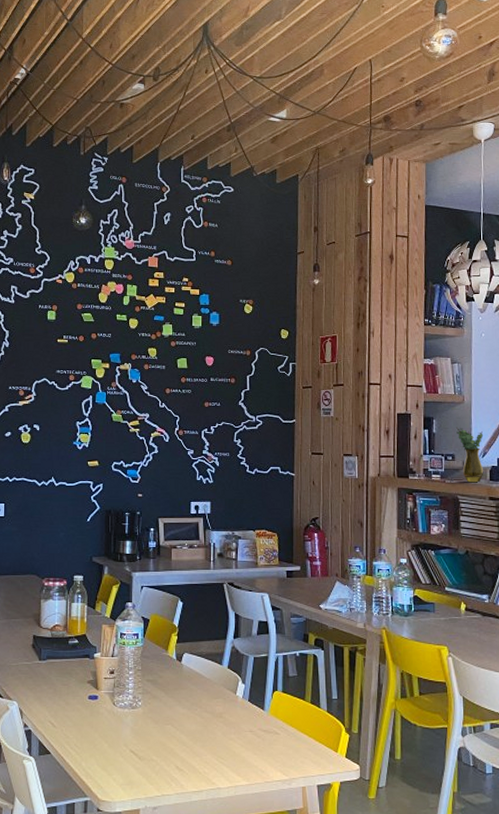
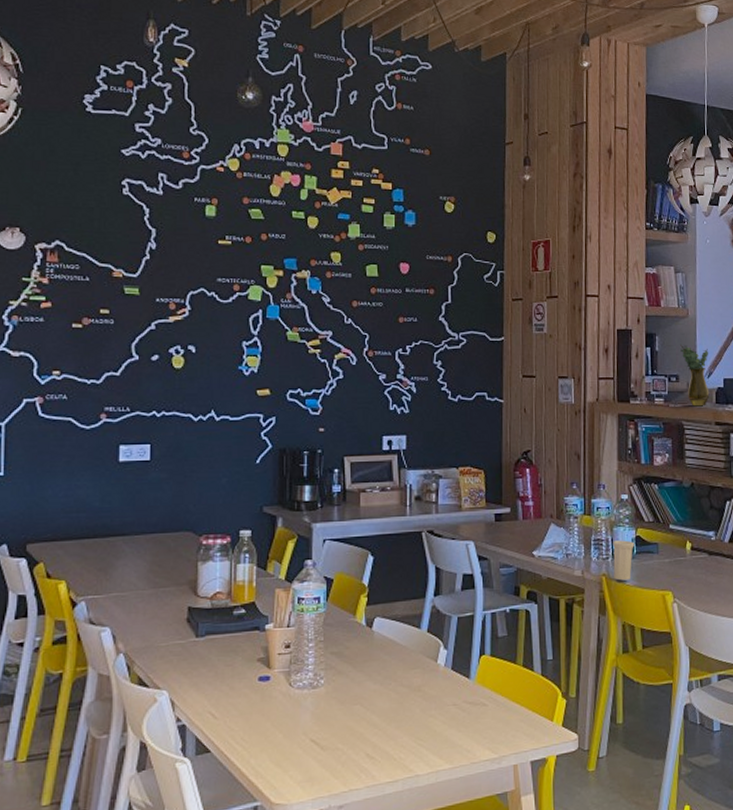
cup: none [392,599,412,634] -> present [613,540,634,581]

